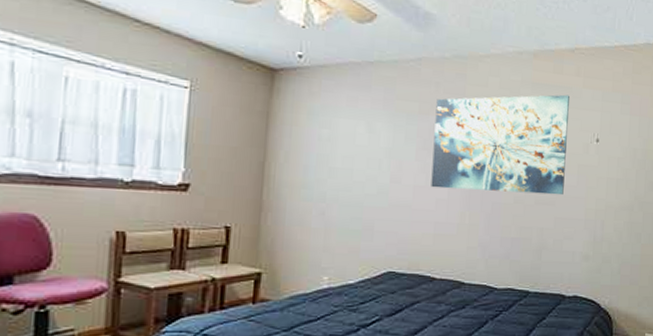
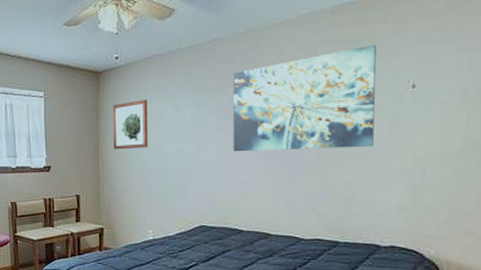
wall art: none [286,112,336,173] -> present [113,99,148,150]

